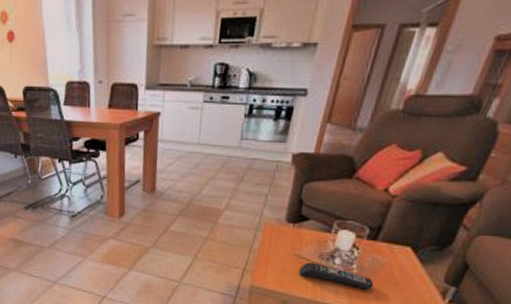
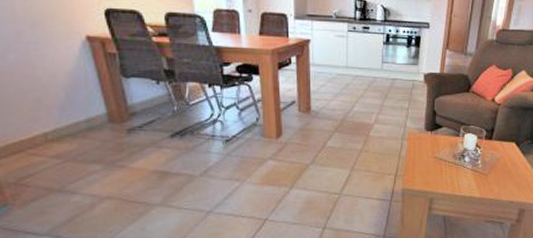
remote control: present [299,262,374,290] -> none [439,162,495,180]

